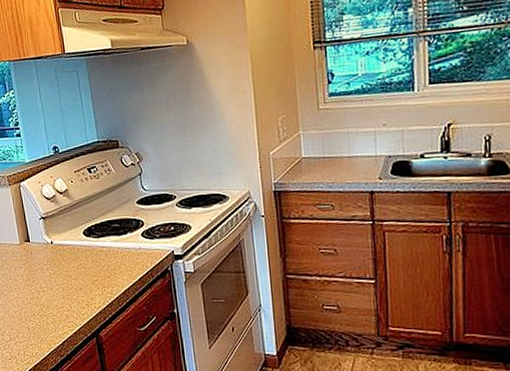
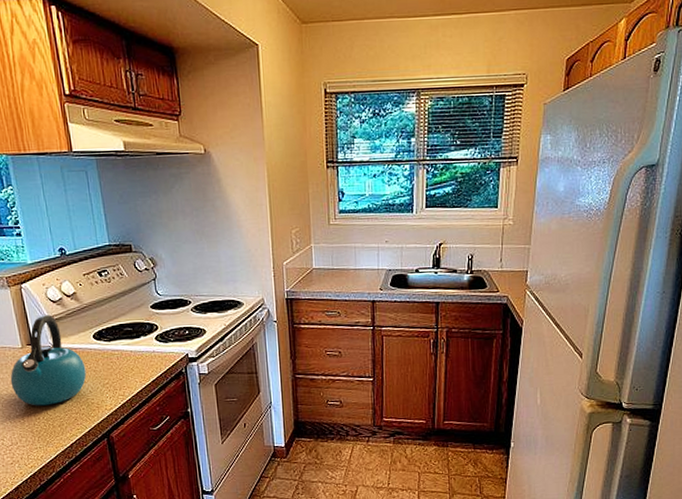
kettle: none [9,212,77,302] -> present [10,315,87,406]

